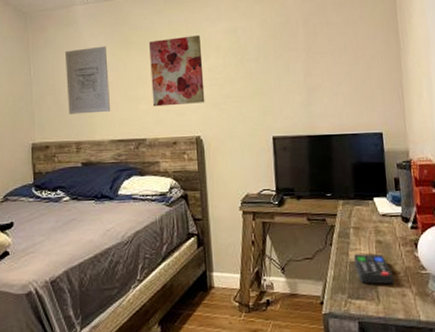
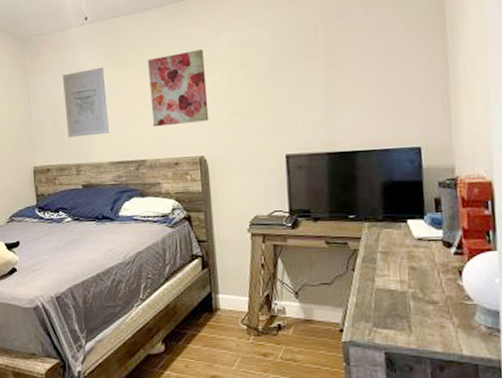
remote control: present [353,253,394,285] -> none [380,280,430,315]

